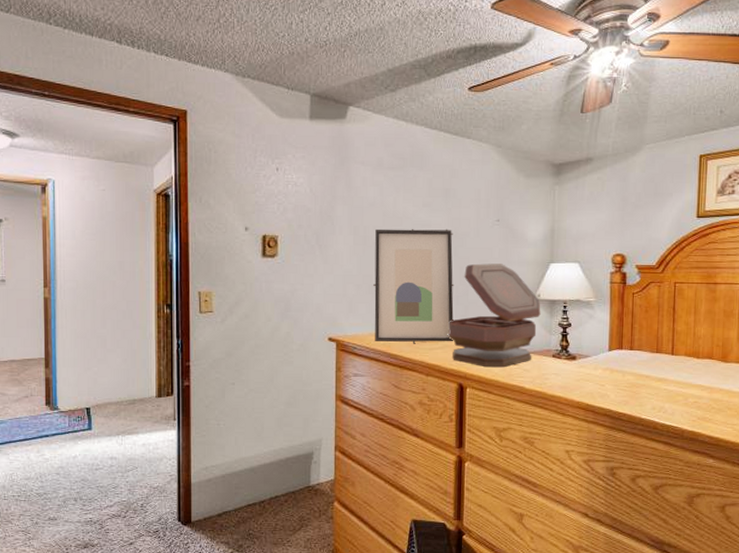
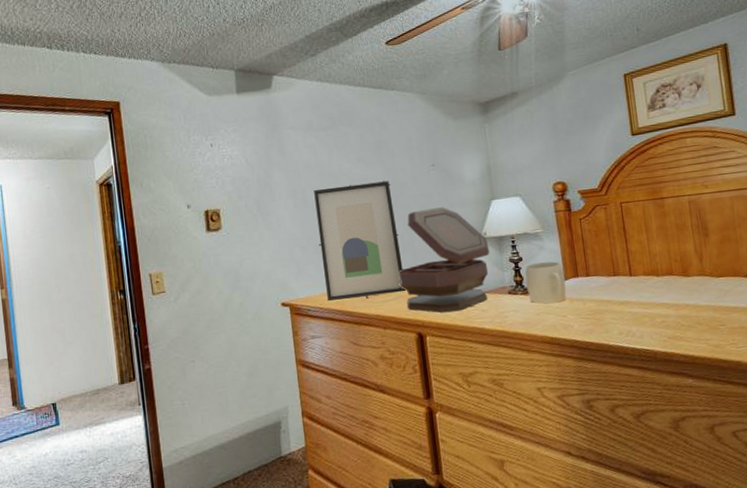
mug: none [570,331,610,371] -> present [524,261,566,304]

